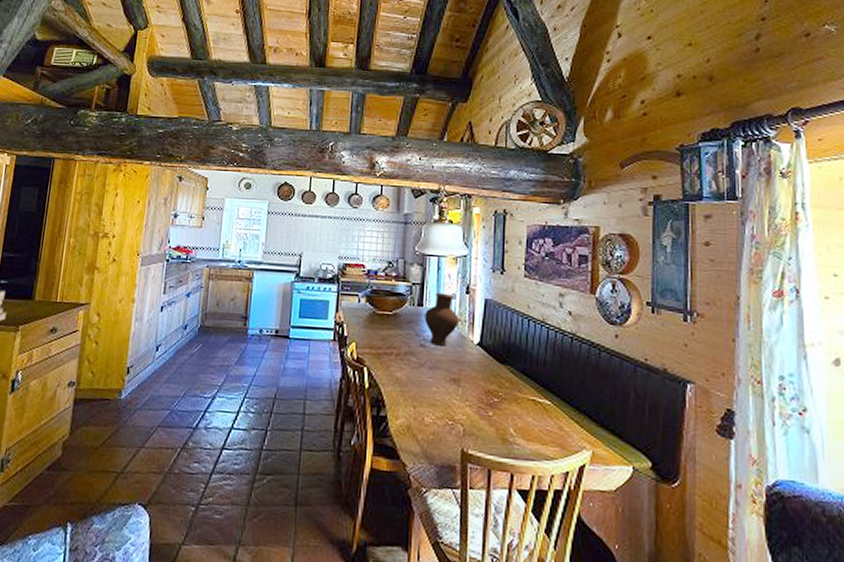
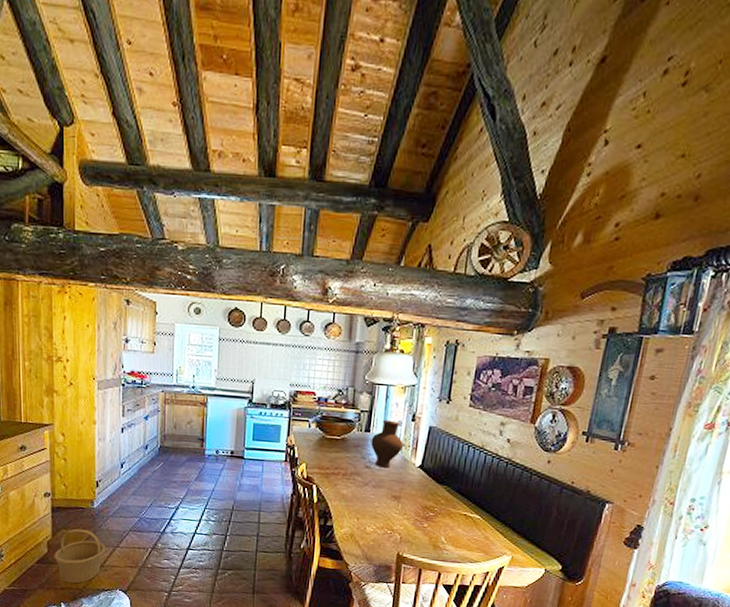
basket: none [68,425,129,497] -> present [54,528,106,584]

